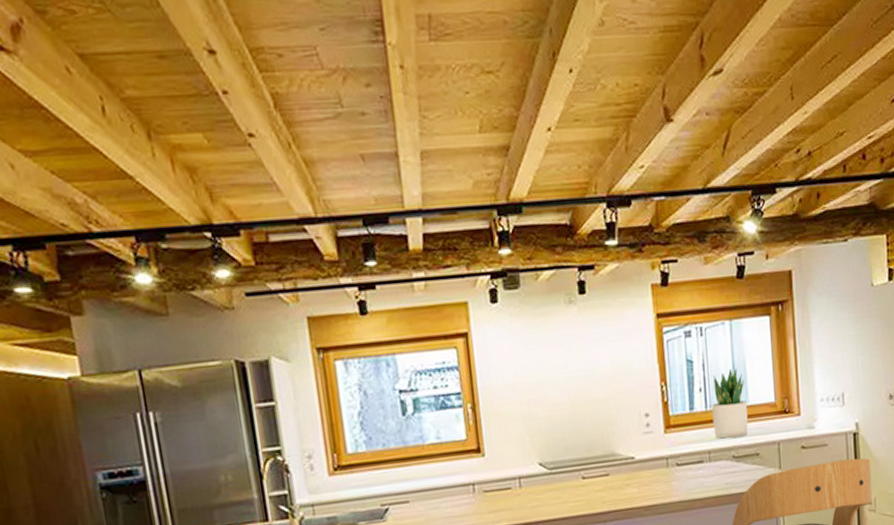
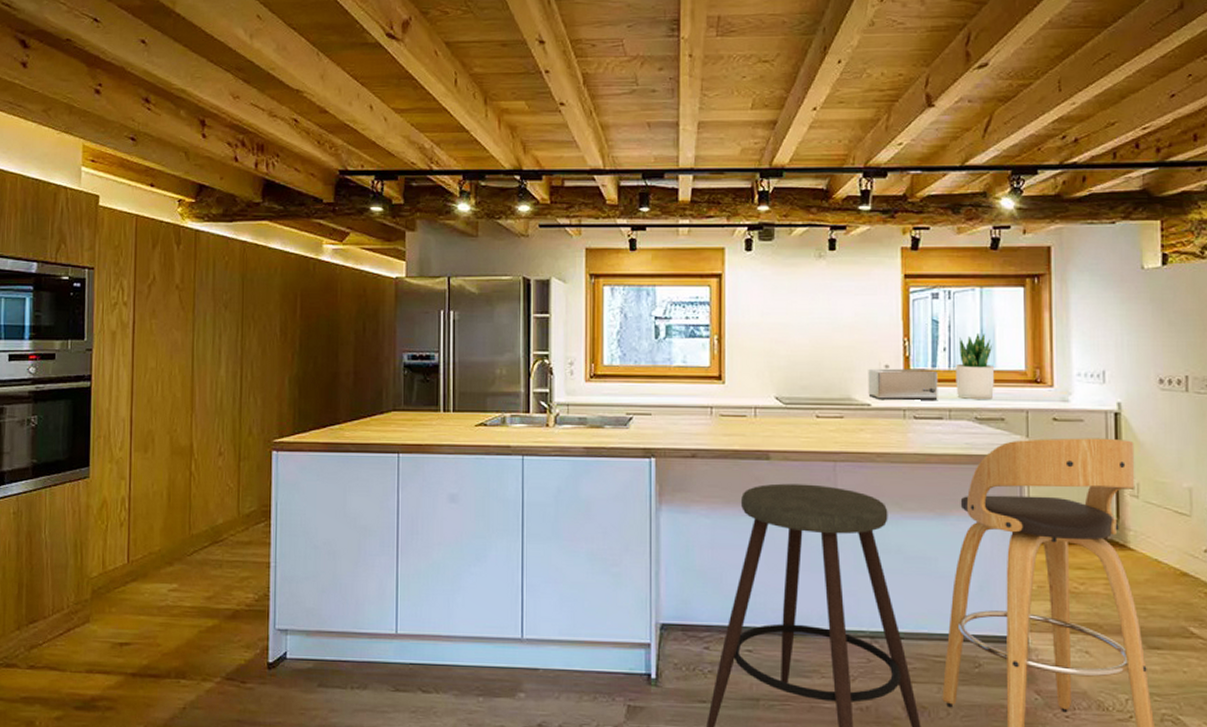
toaster: none [629,412,698,452] -> present [868,368,938,401]

